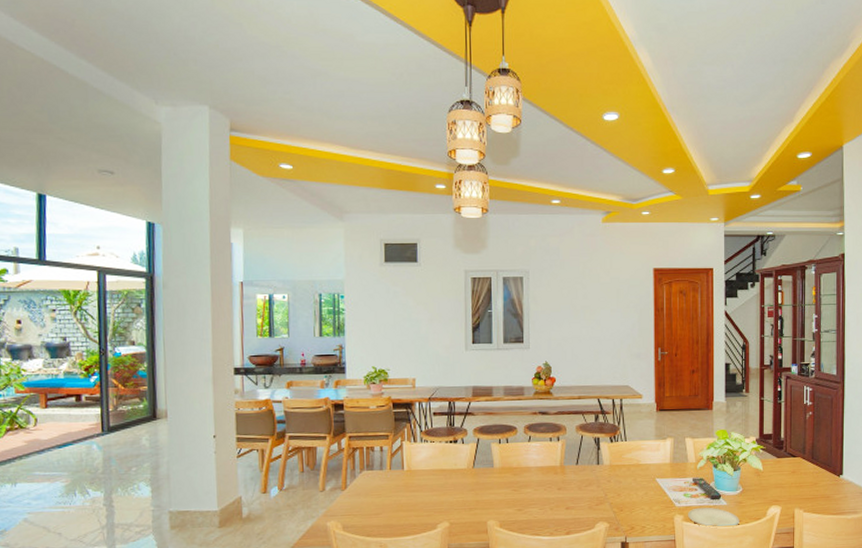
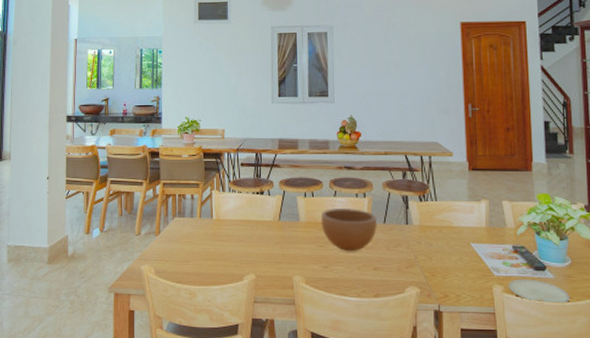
bowl: none [515,452,571,494] -> present [320,209,378,252]

